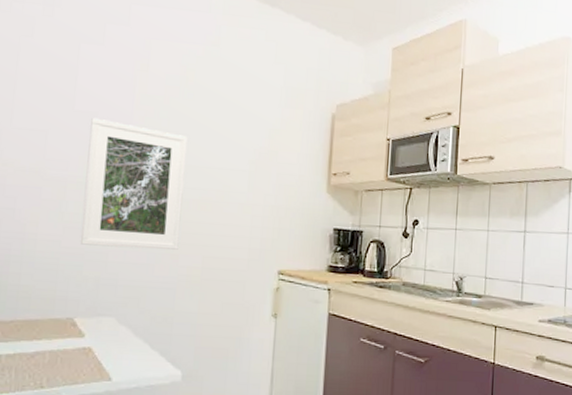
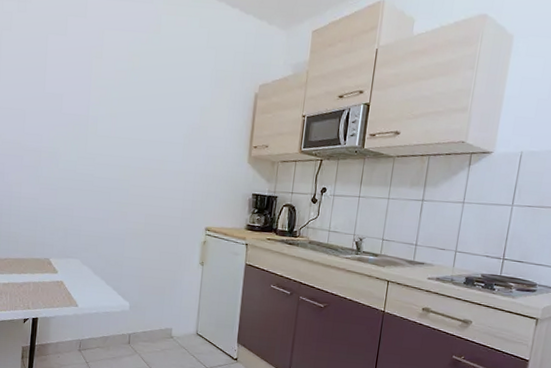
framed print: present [80,117,188,250] -> none [52,98,134,208]

